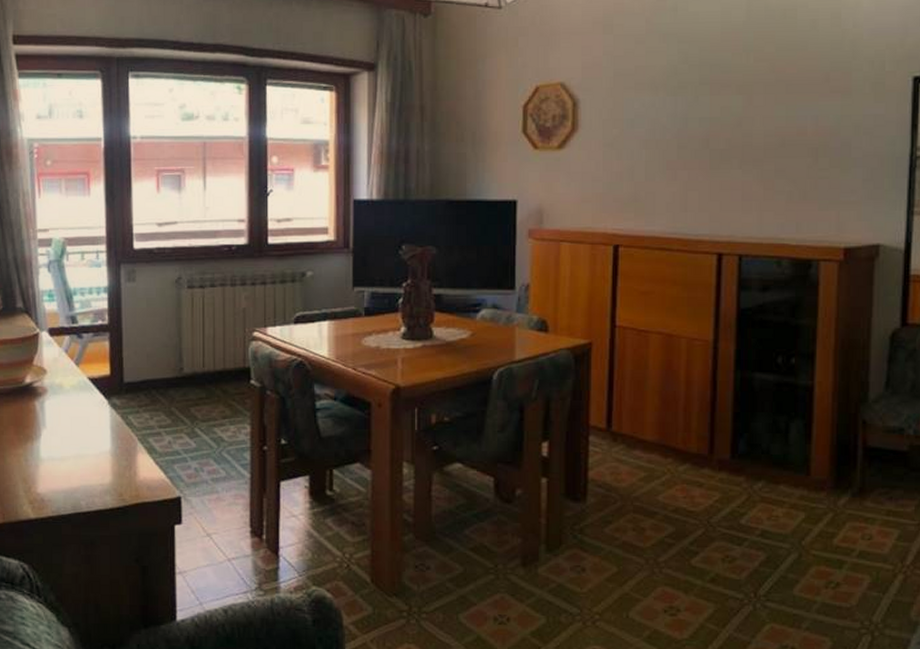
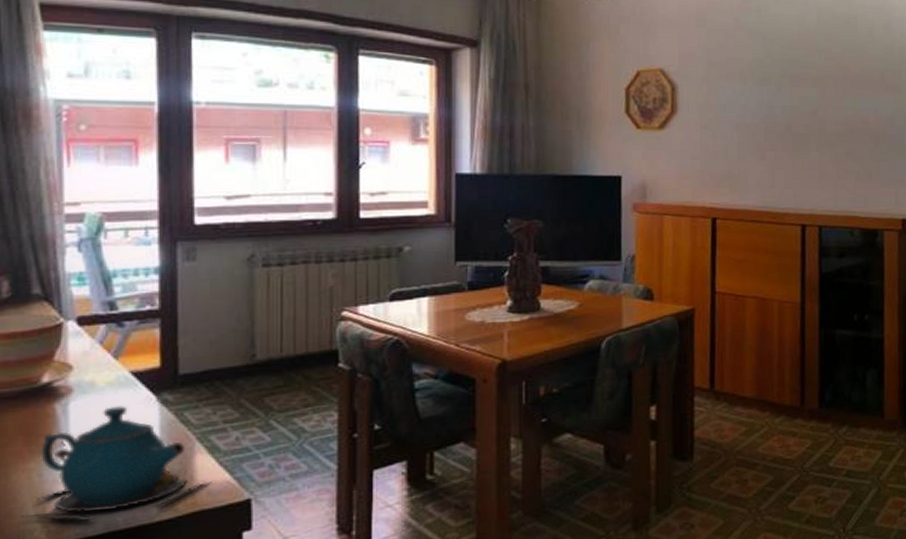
teapot: none [14,407,151,502] -> present [20,406,213,522]

